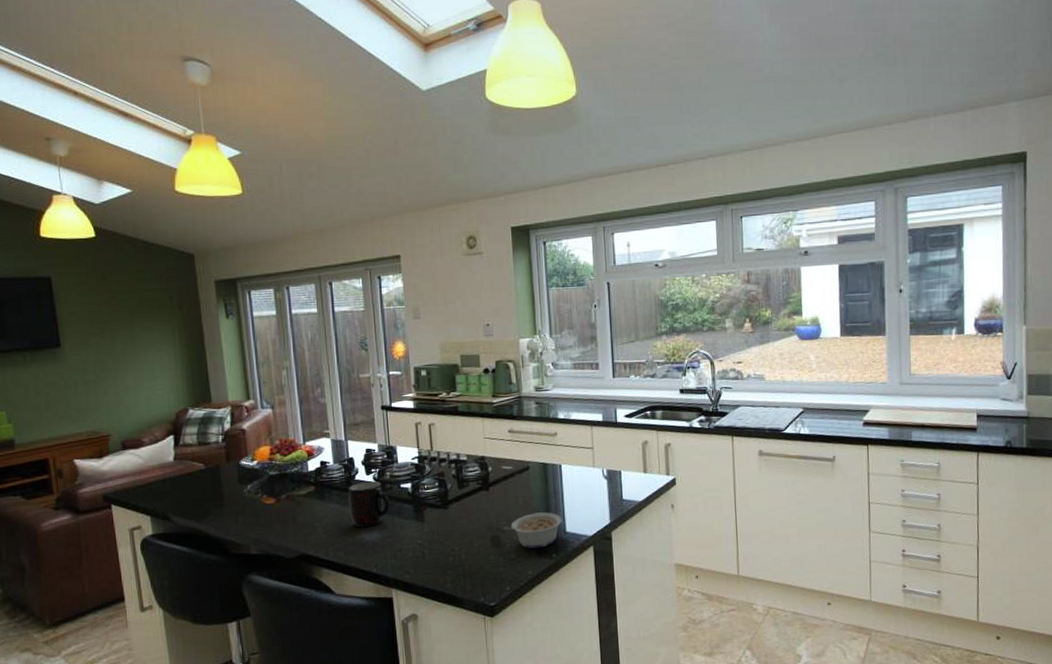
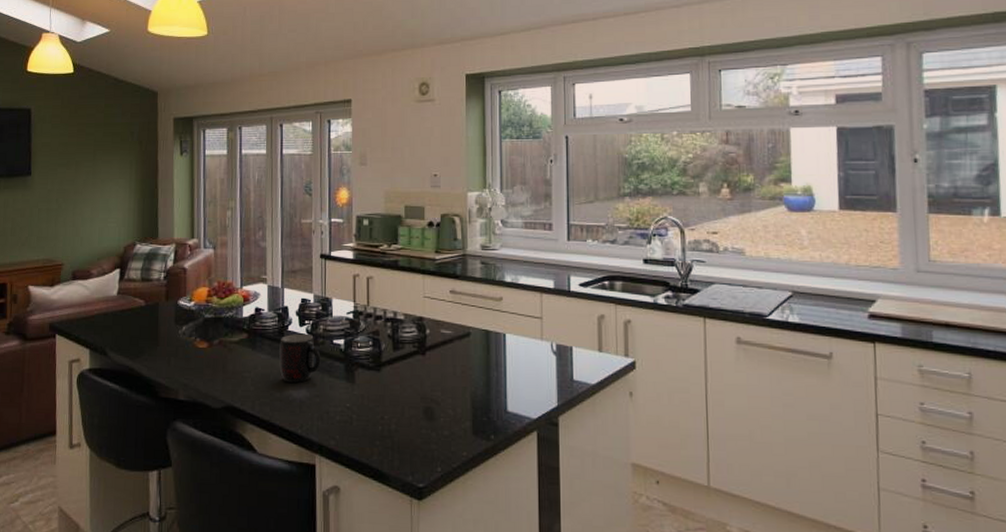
legume: present [502,512,563,549] -> none [437,385,504,427]

